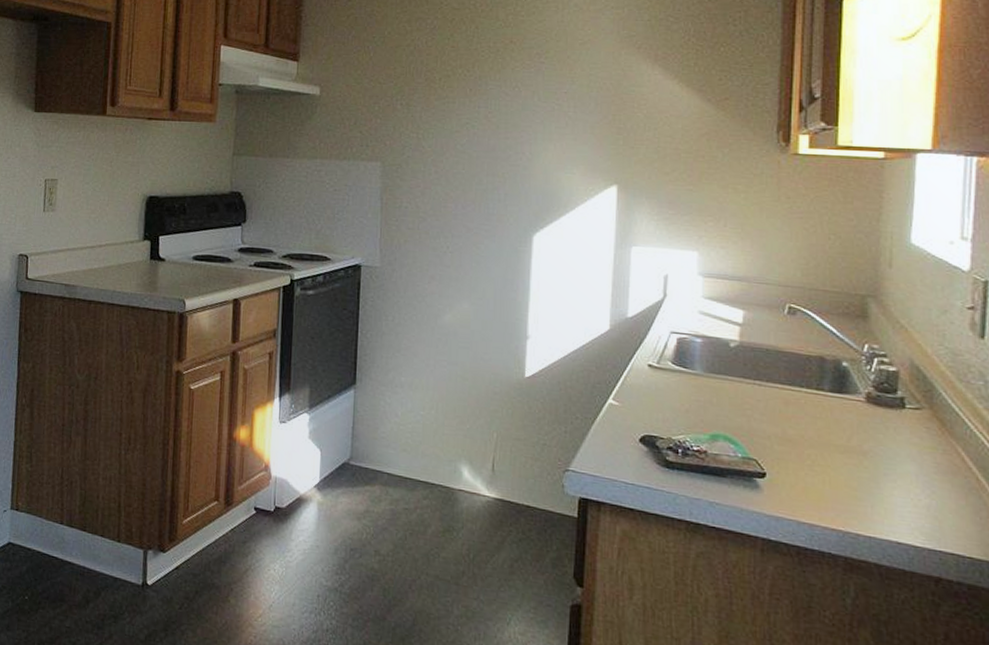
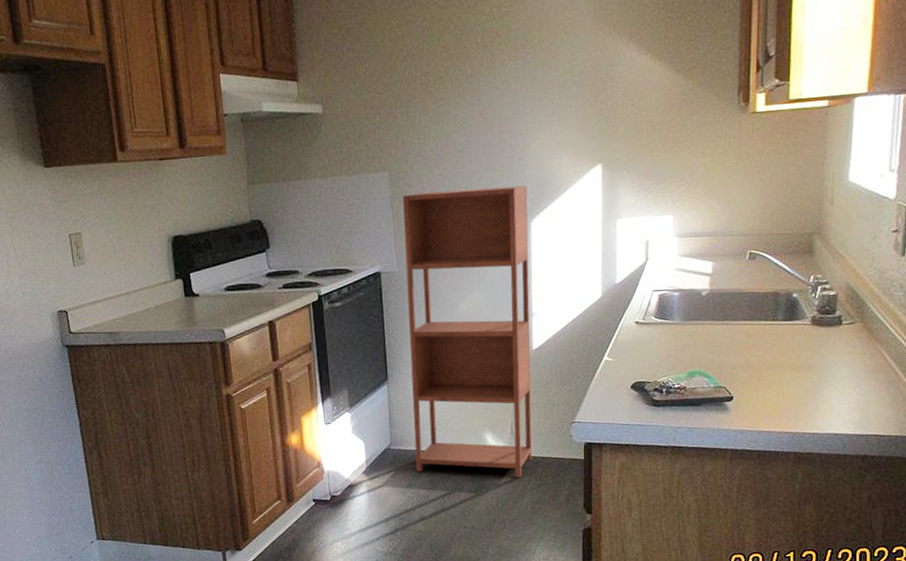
shelving unit: none [377,188,532,525] -> present [403,185,532,477]

